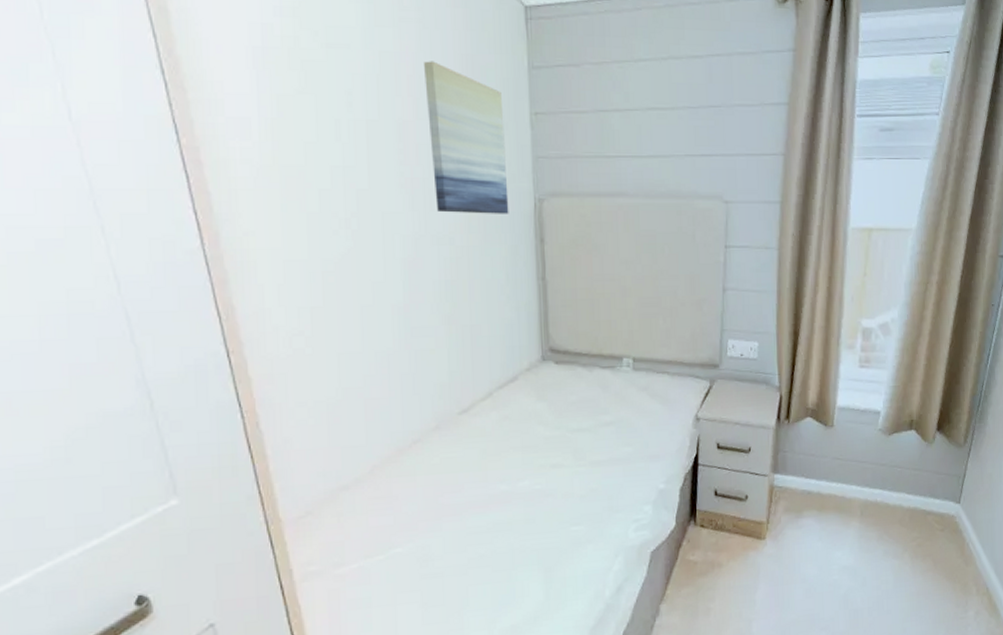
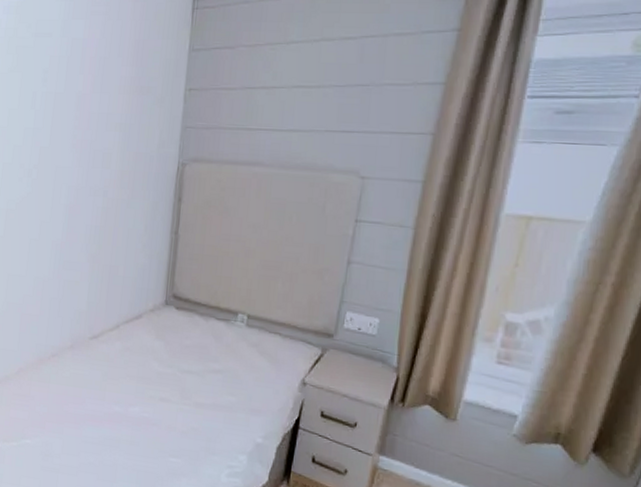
wall art: present [424,61,509,214] -> none [97,45,163,175]

